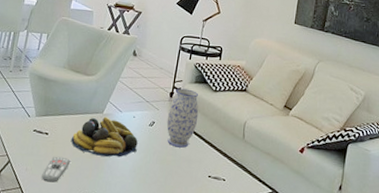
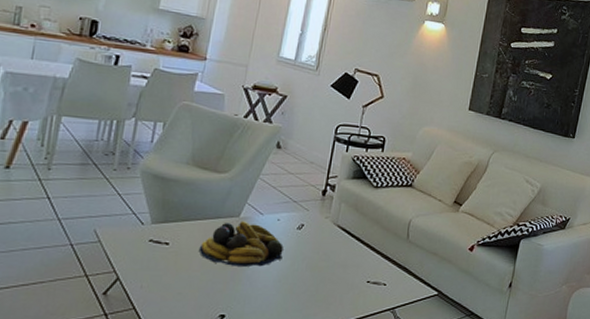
remote control: present [42,156,70,183] -> none [162,269,199,300]
vase: present [166,88,199,148] -> none [318,185,357,252]

